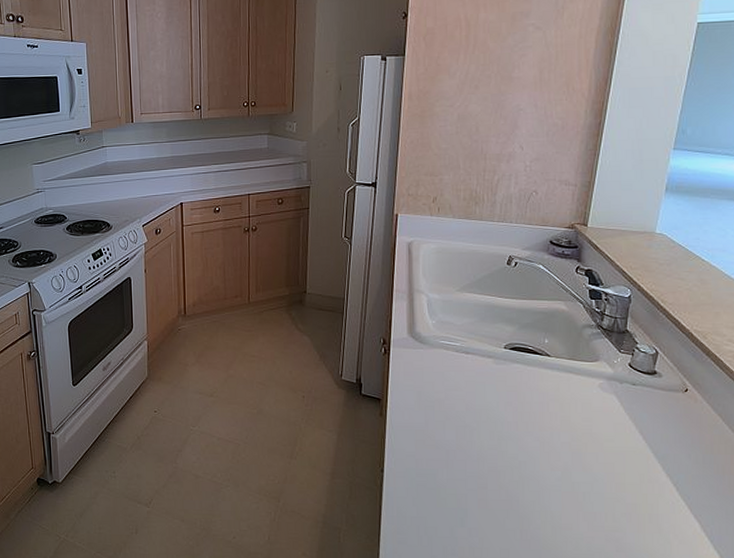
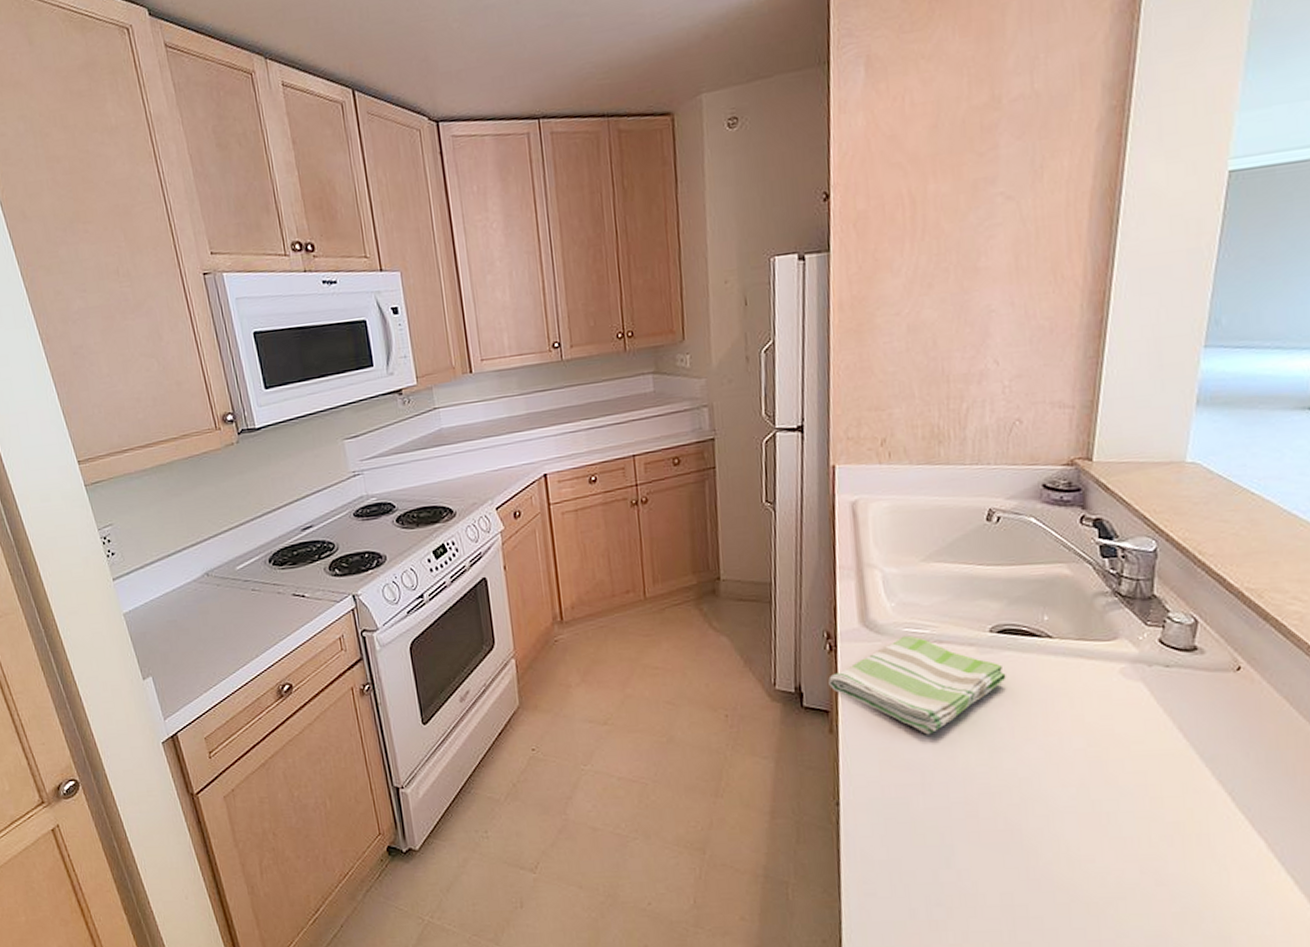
dish towel: none [382,346,514,423] -> present [828,635,1006,735]

